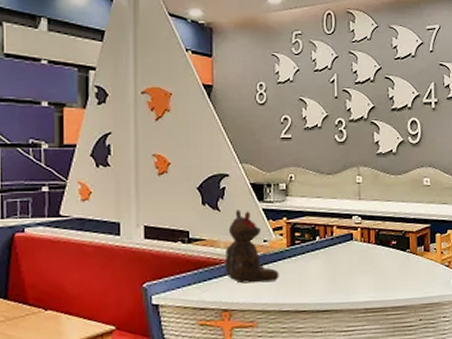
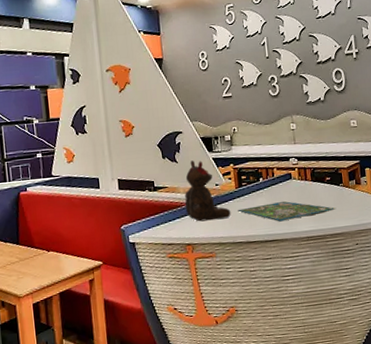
board game: none [287,265,401,289] -> present [238,201,337,222]

